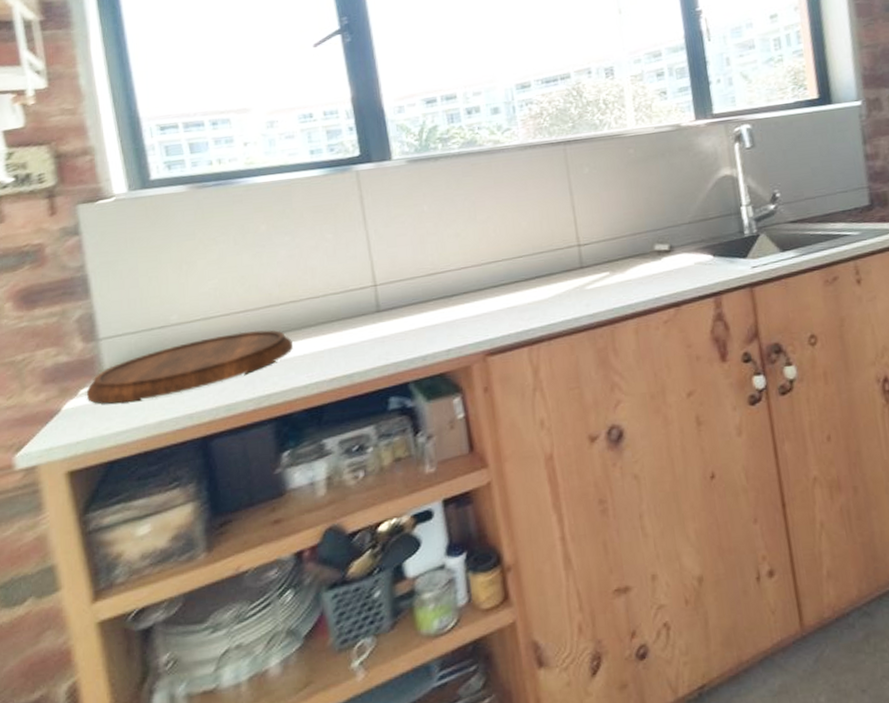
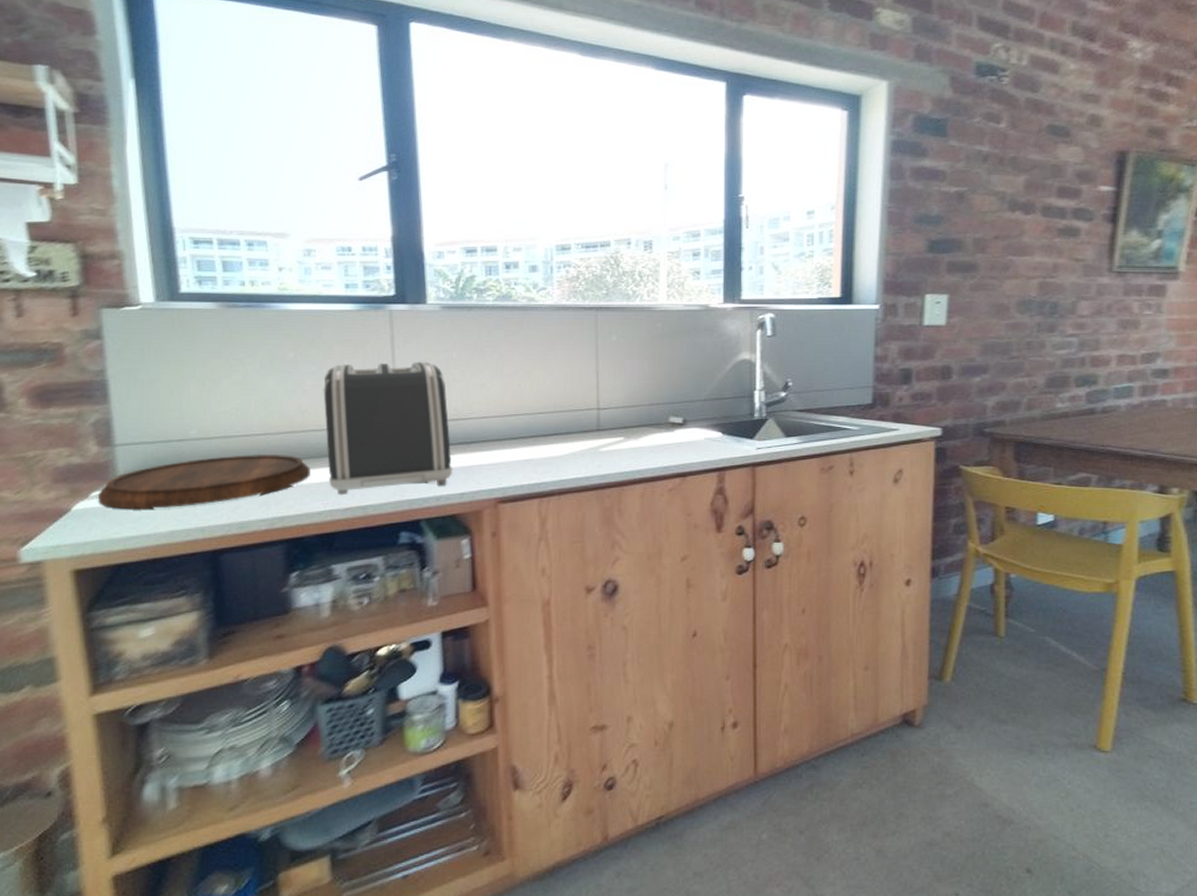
toaster: none [297,218,436,366] -> present [323,361,452,496]

